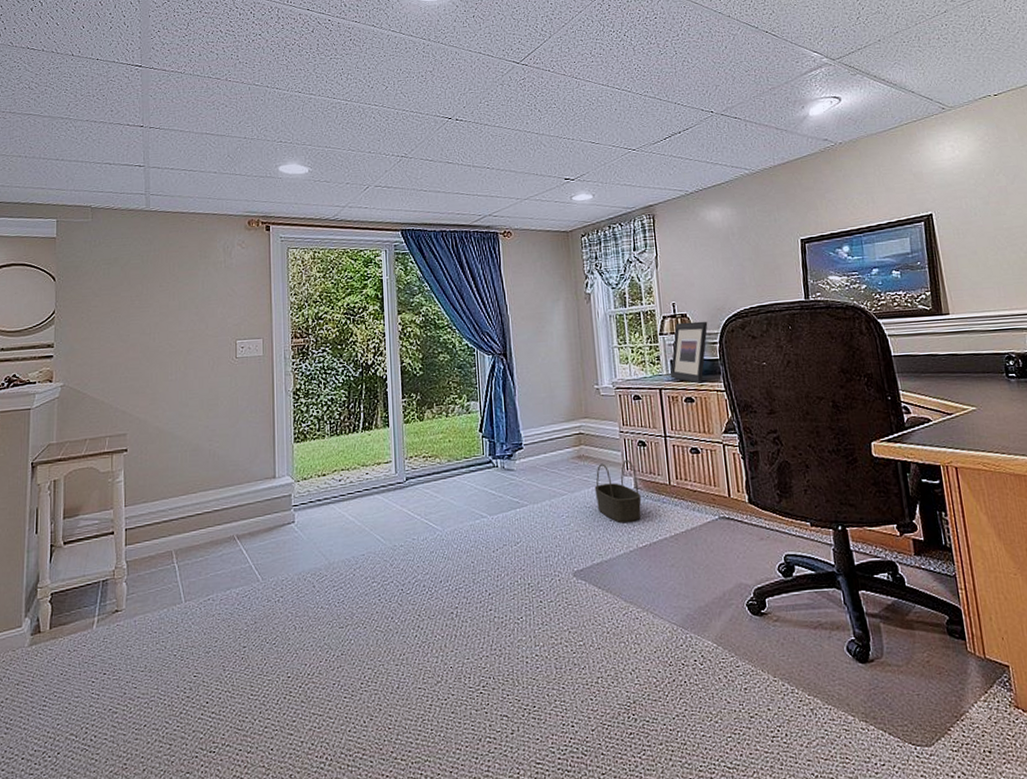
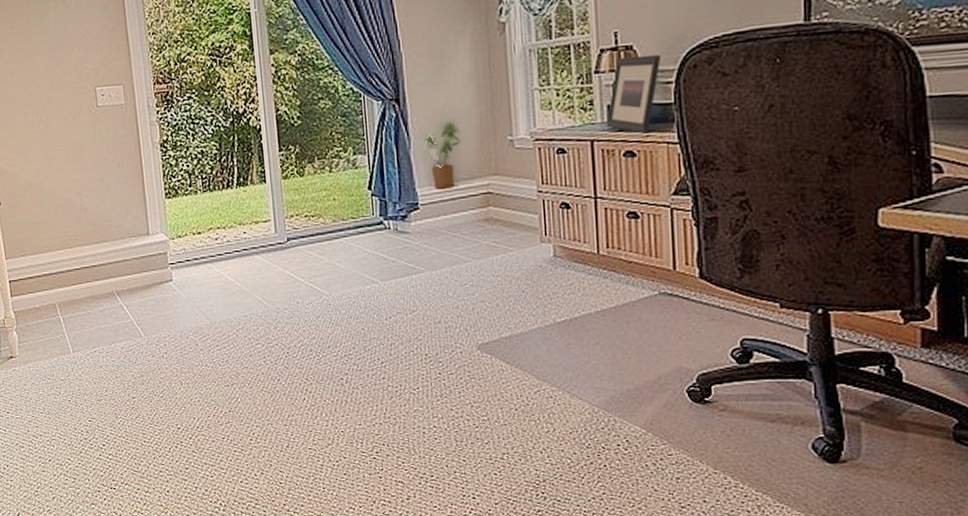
house plant: none [527,374,557,431] -> present [424,123,460,189]
basket: present [594,459,642,523] -> none [504,223,562,295]

